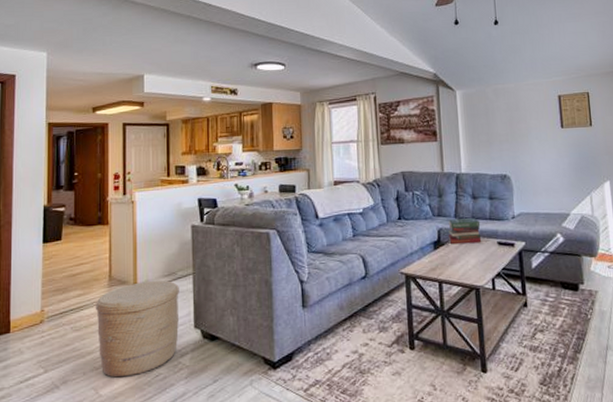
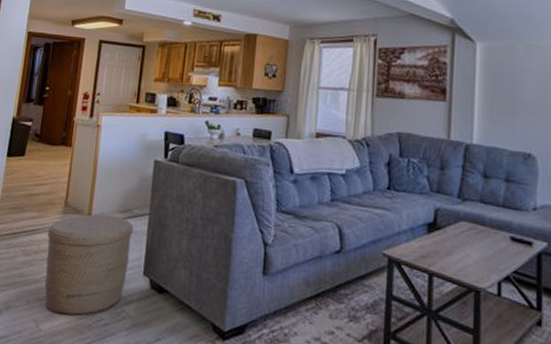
books: present [448,218,482,245] -> none [446,199,490,235]

